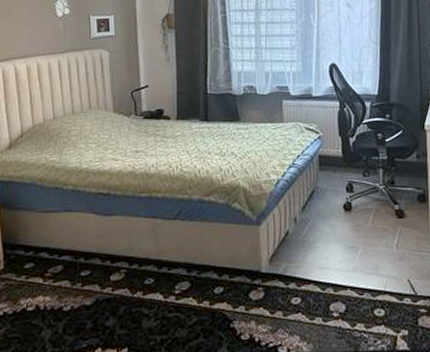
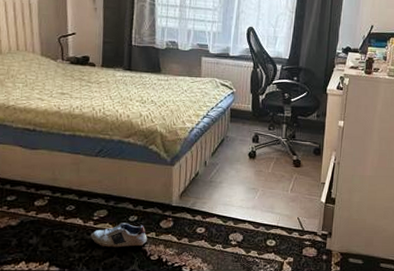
shoe: none [173,296,236,329] -> present [91,223,147,249]

